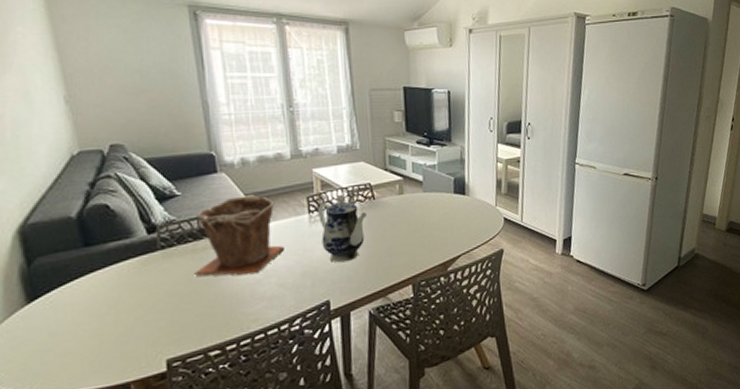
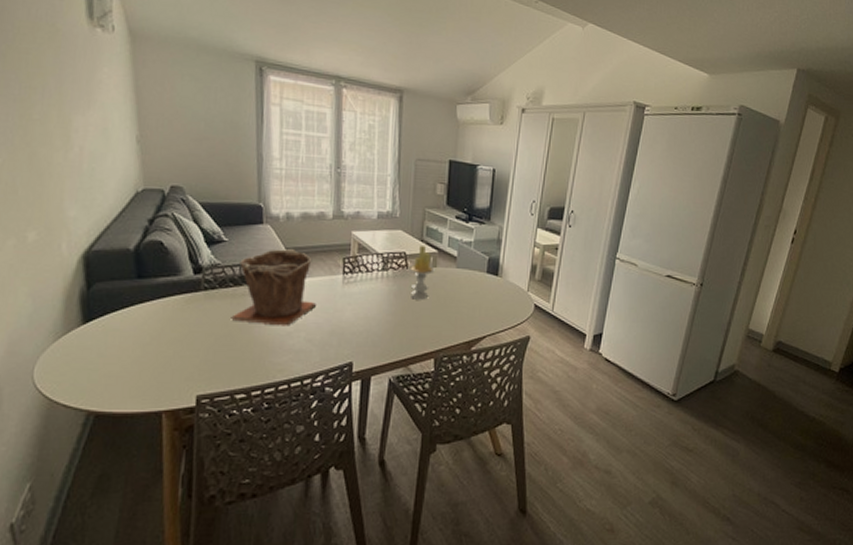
teapot: present [318,194,368,263] -> none [352,259,399,327]
candle: none [373,173,404,229] -> present [406,245,436,300]

